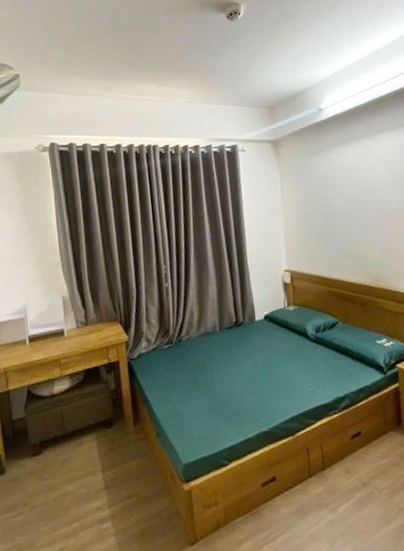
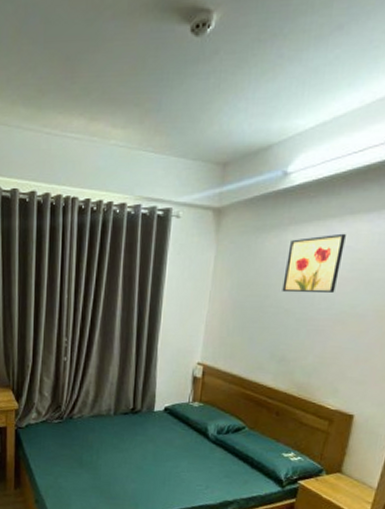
wall art: none [336,148,381,200] -> present [282,233,346,293]

